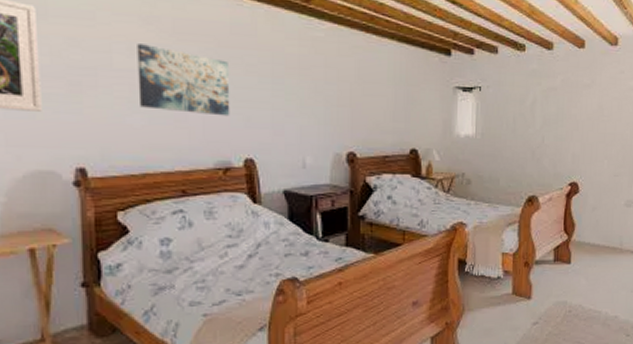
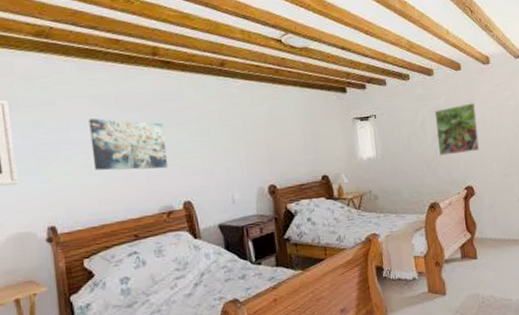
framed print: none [546,88,595,145] -> present [434,103,480,156]

